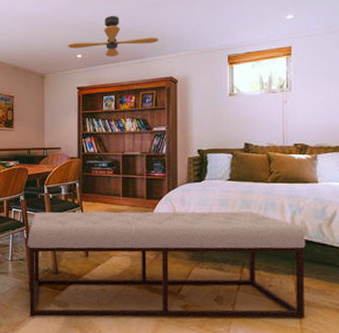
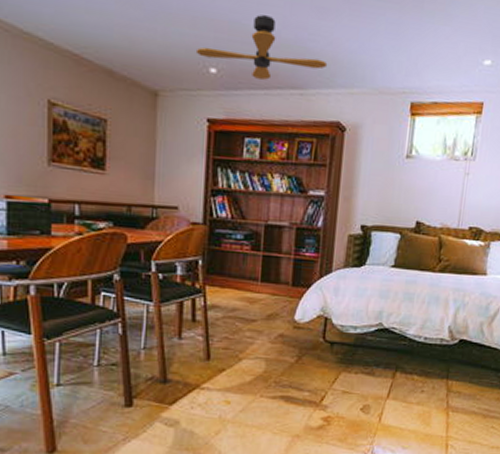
bench: present [28,211,306,319] -> none [123,298,465,440]

